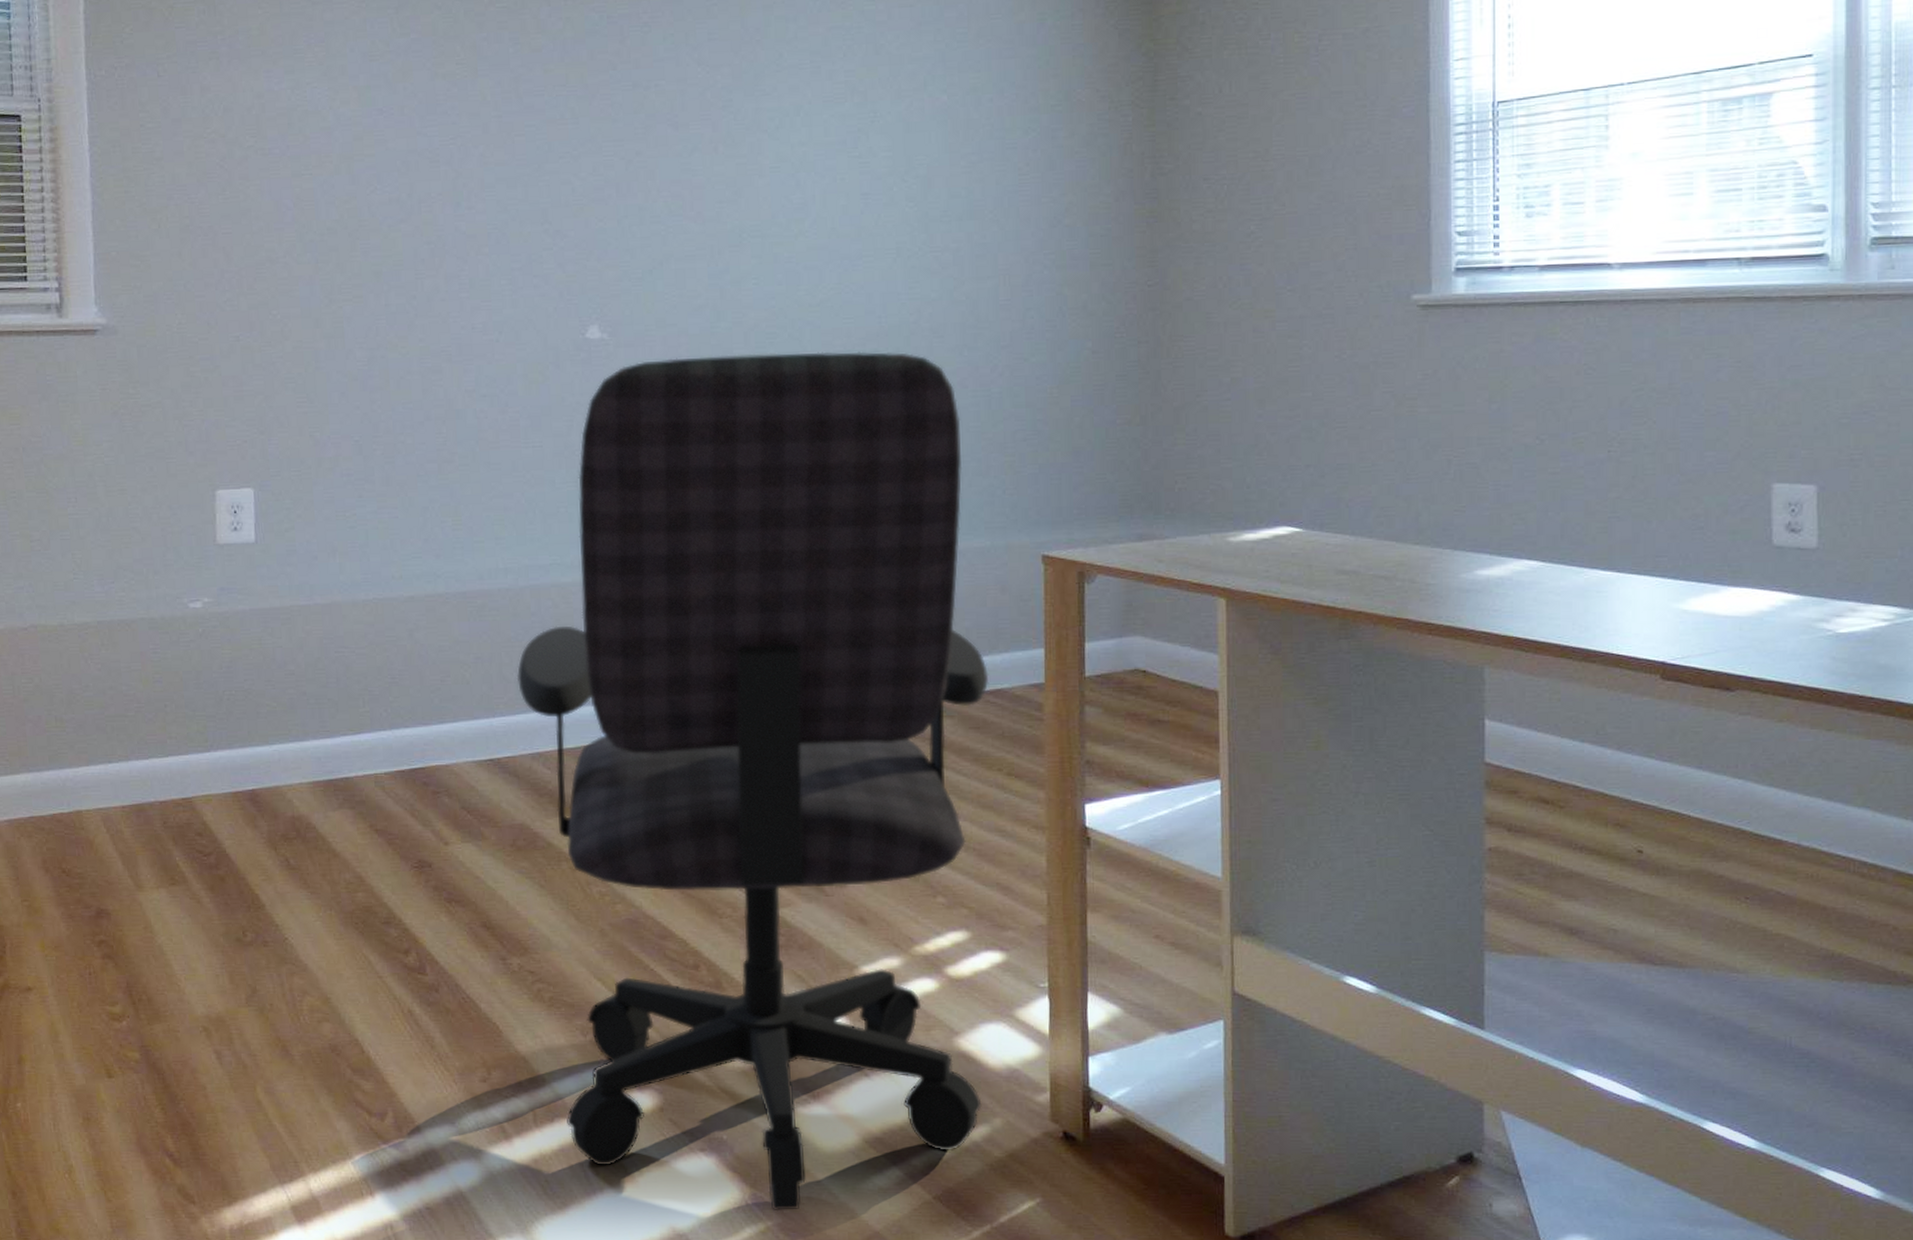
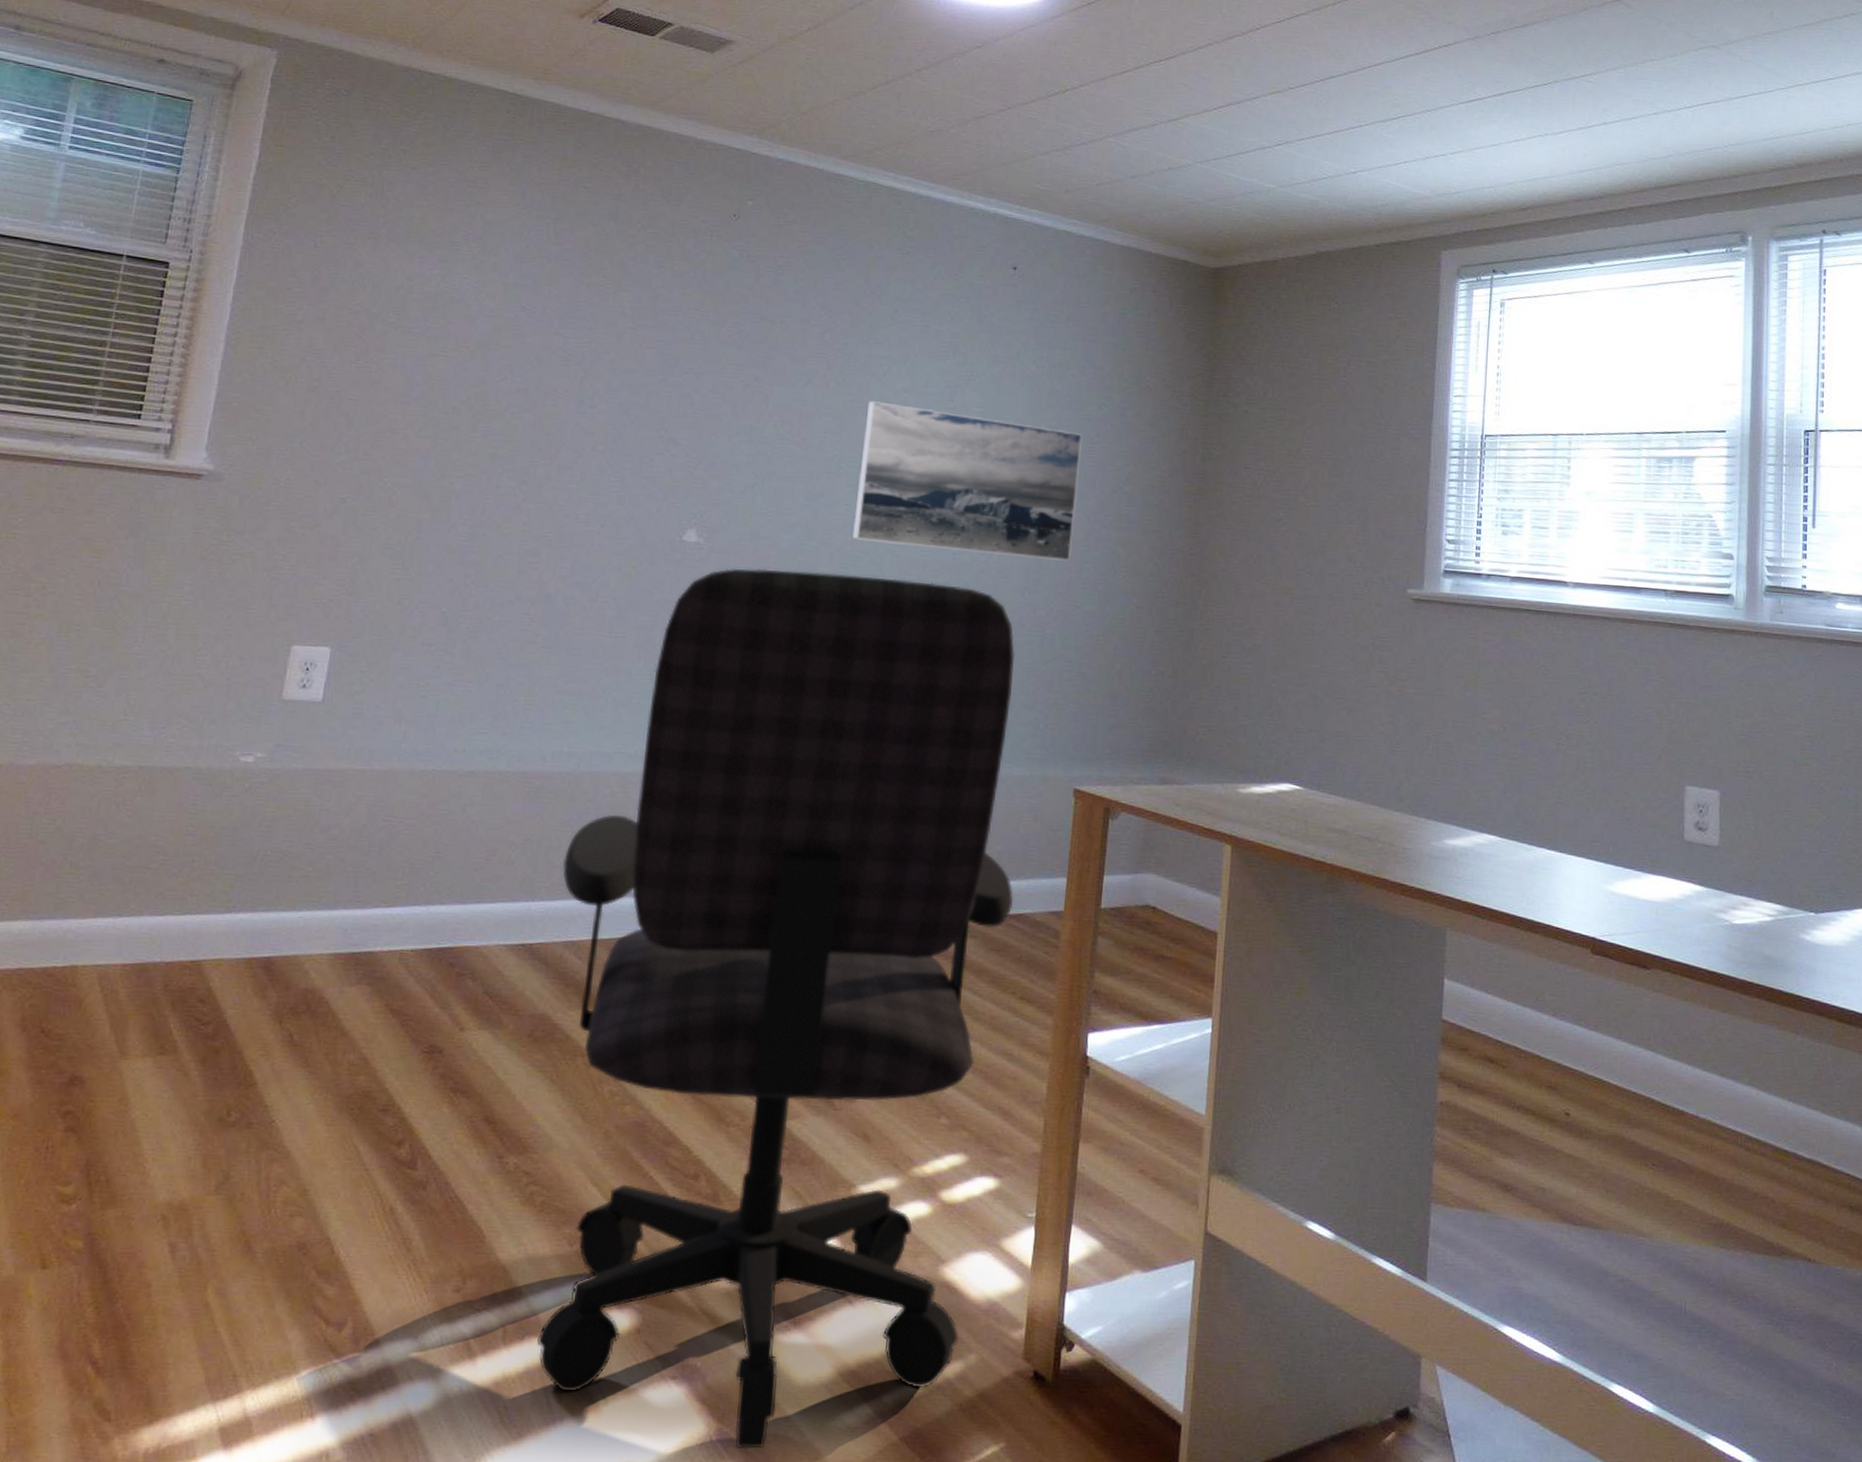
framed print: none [762,160,1012,315] -> present [852,401,1082,561]

